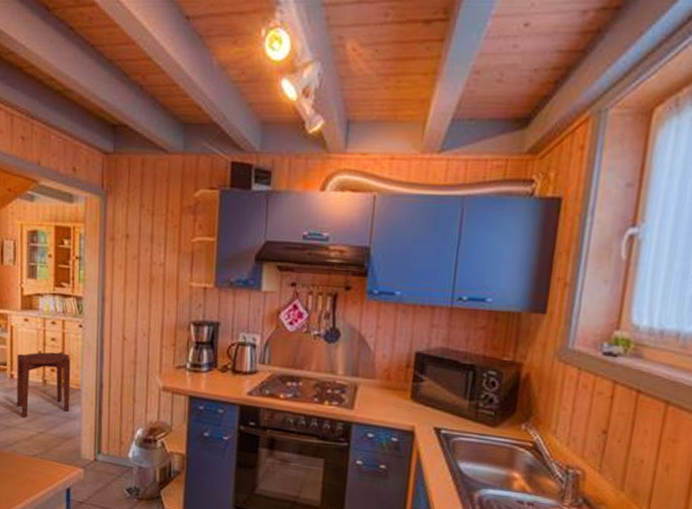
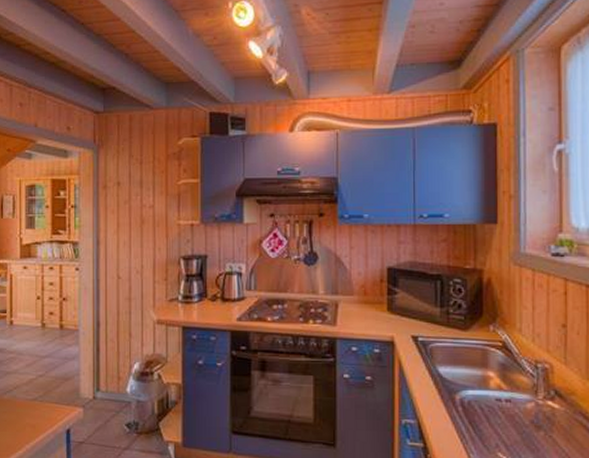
side table: present [17,352,71,417] -> none [16,296,69,362]

